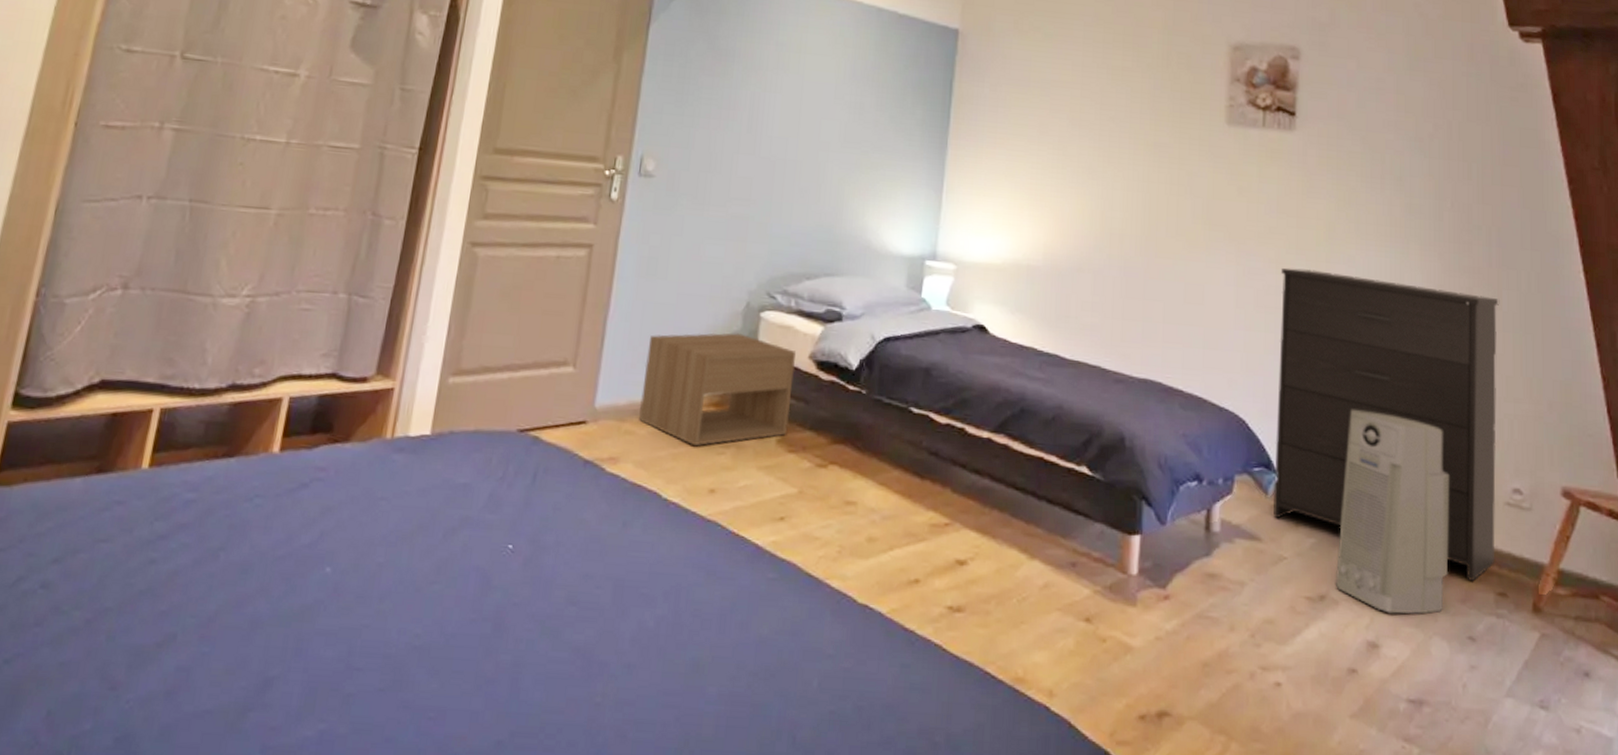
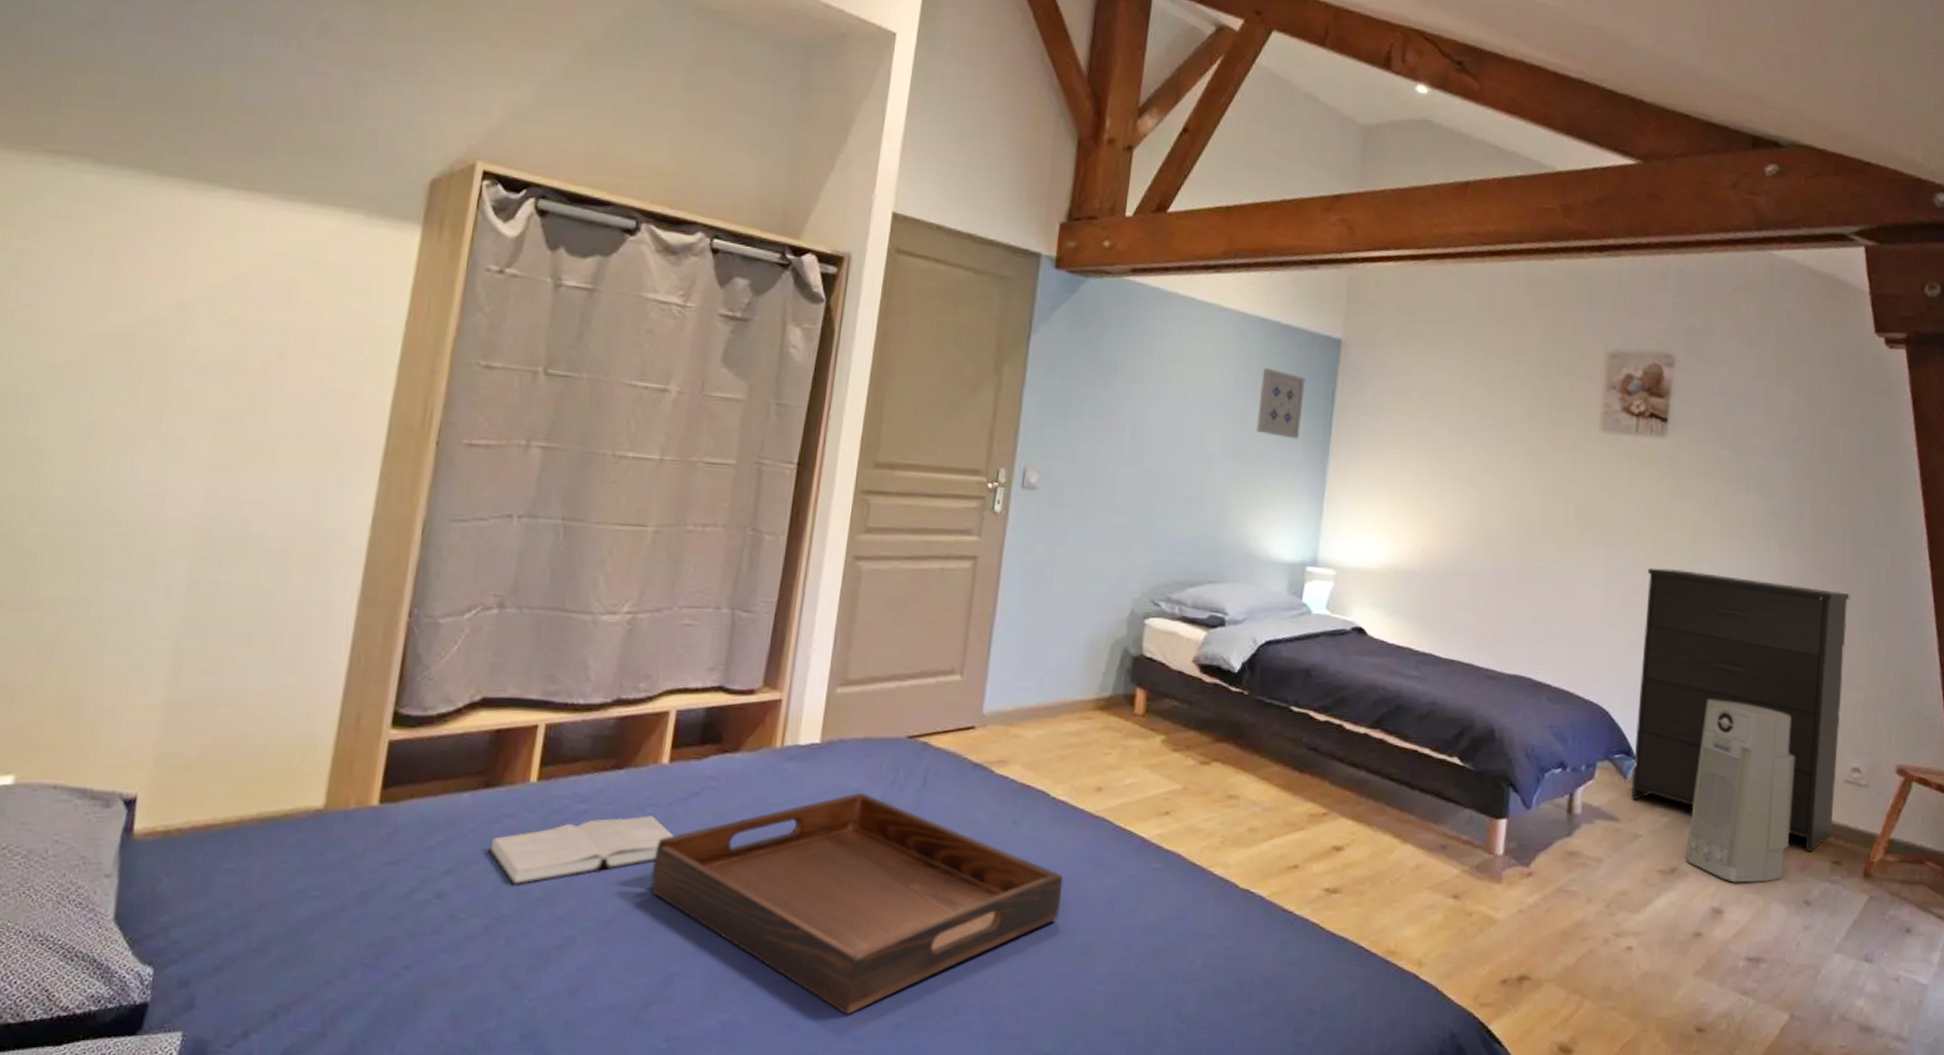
hardback book: none [96,506,280,579] -> present [488,815,674,887]
serving tray: none [255,489,674,729] -> present [650,793,1064,1015]
nightstand: present [639,332,796,447] -> none [1026,639,1179,748]
wall art: none [873,57,923,130] -> present [1255,367,1305,440]

